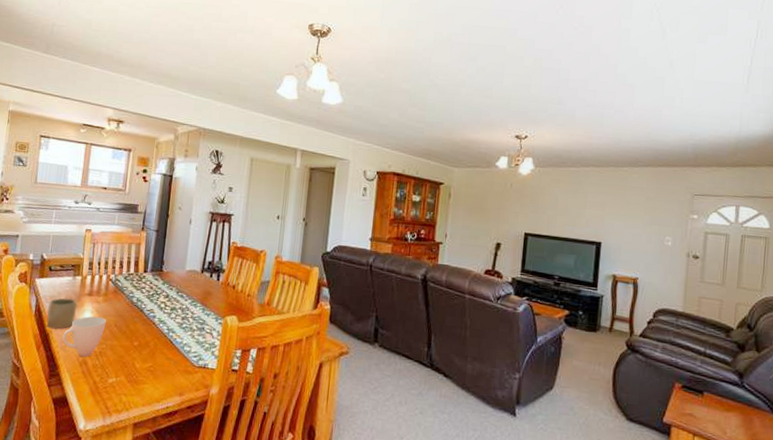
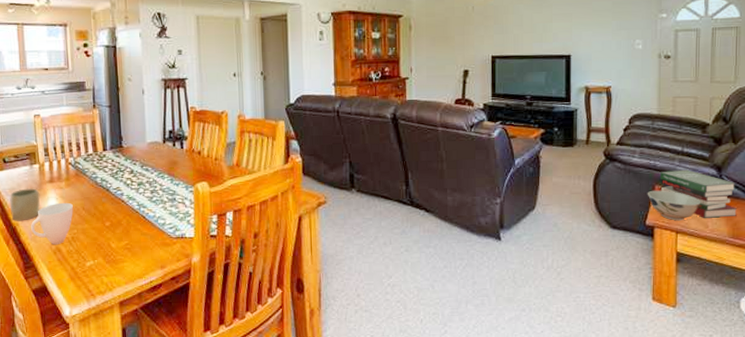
bowl: none [666,387,721,424] -> present [647,190,701,221]
books: none [680,370,757,427] -> present [660,170,737,218]

